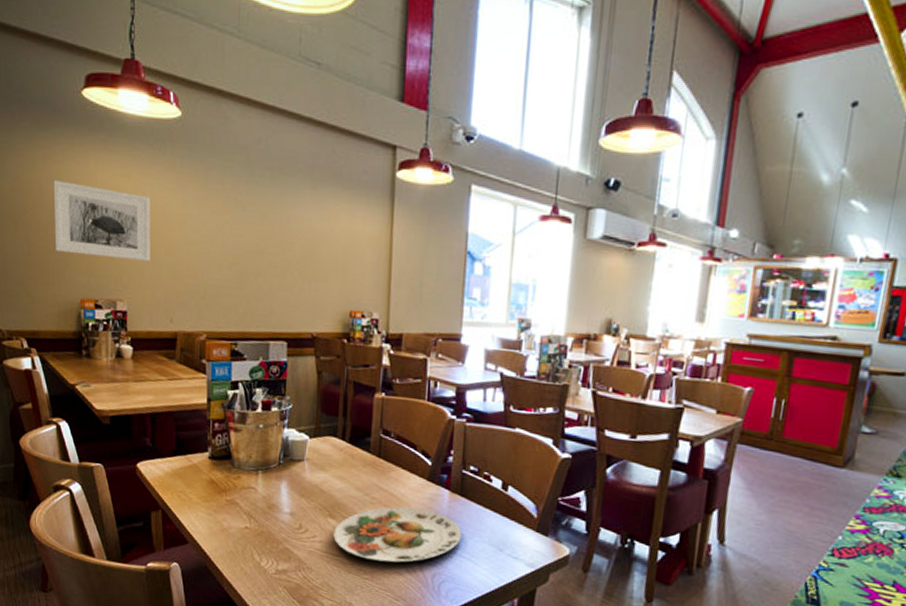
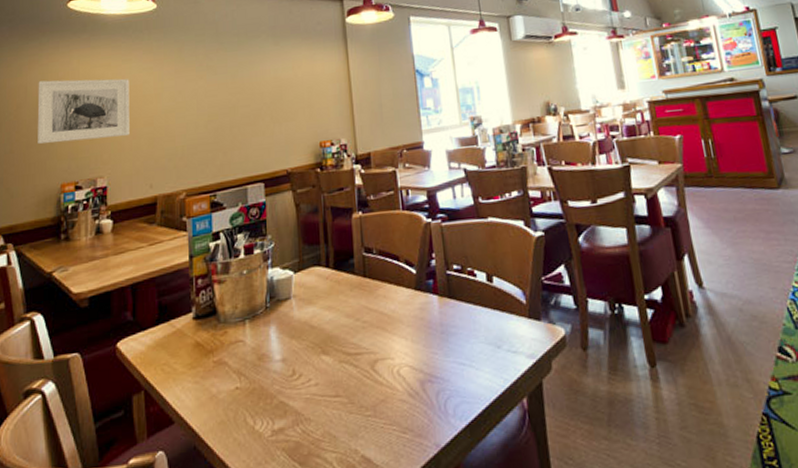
plate: present [333,507,462,563] -> none [329,321,458,393]

